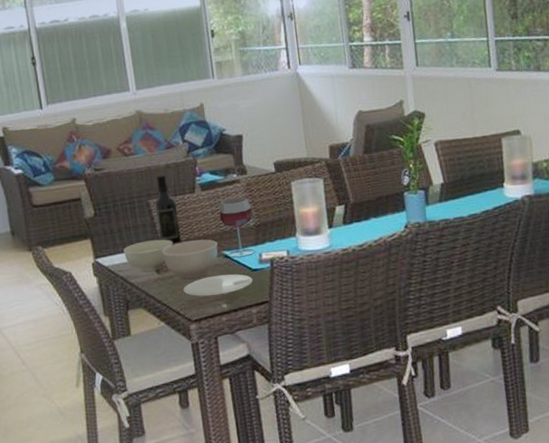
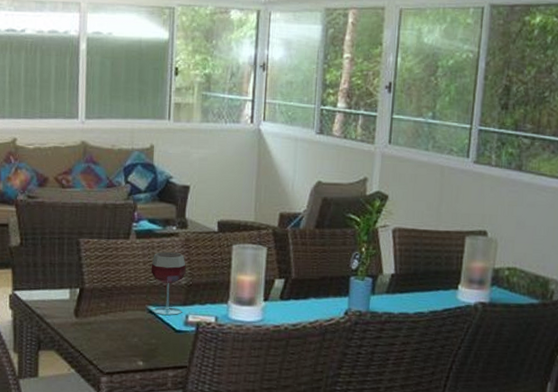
bowl: present [124,239,173,272] -> none [44,281,97,314]
wine bottle: present [154,174,182,245] -> none [84,214,108,291]
bowl: present [162,239,218,279] -> none [84,288,144,329]
plate: present [183,274,253,297] -> none [100,330,175,352]

